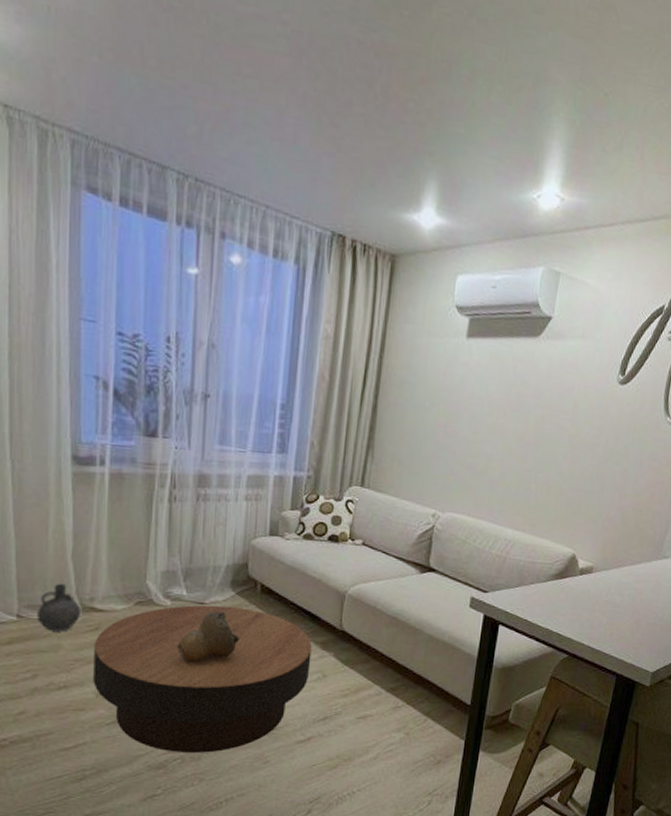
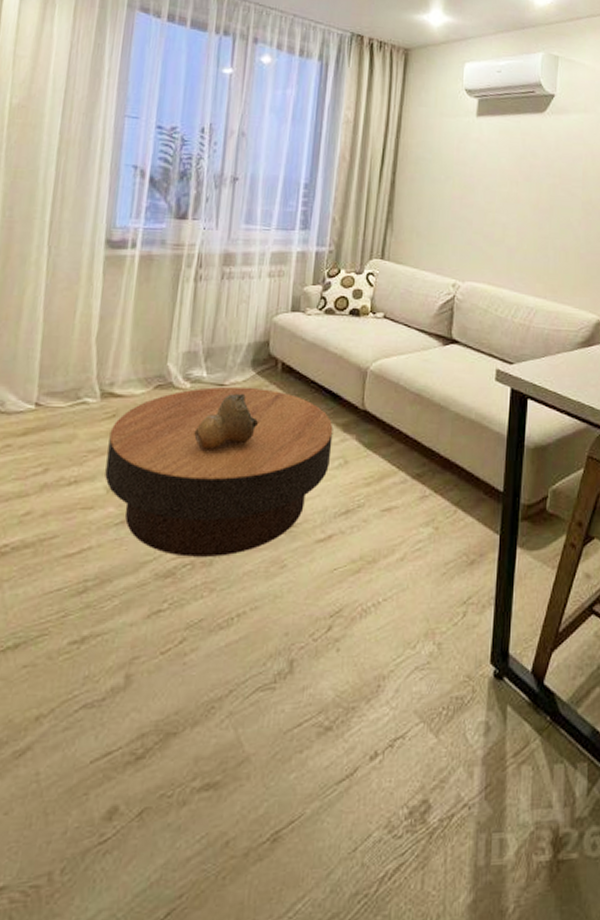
ceramic jug: present [37,583,82,632] -> none [55,367,101,420]

